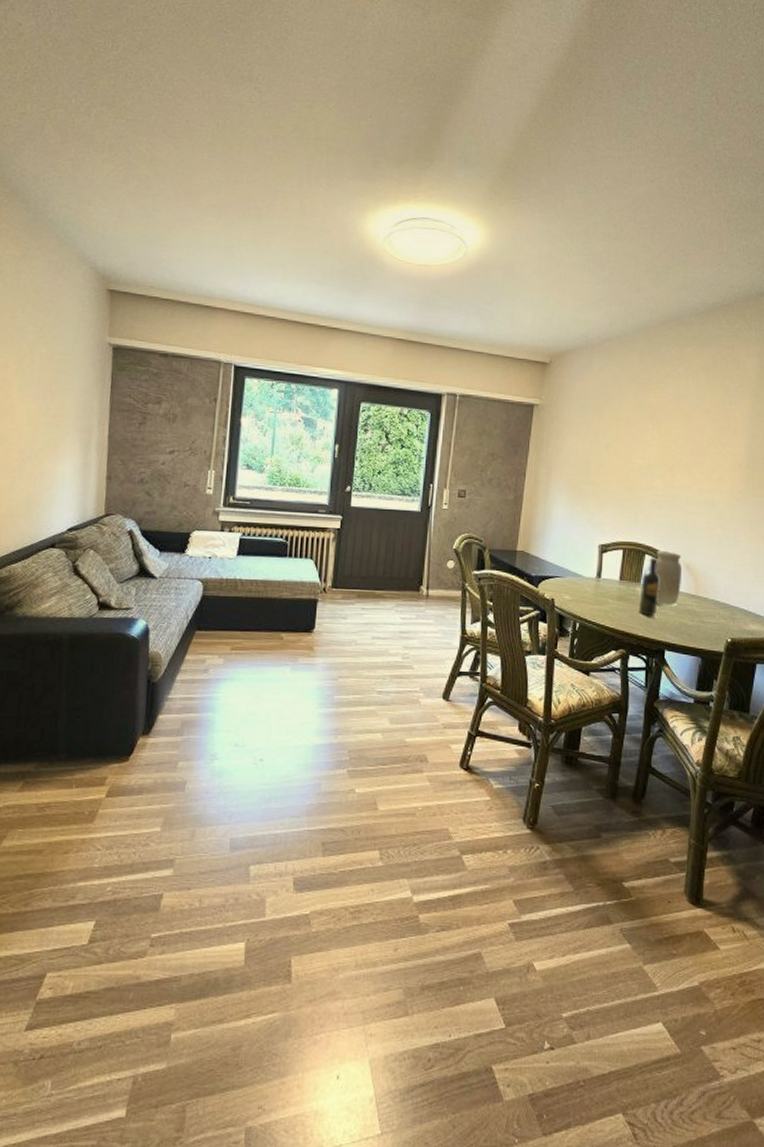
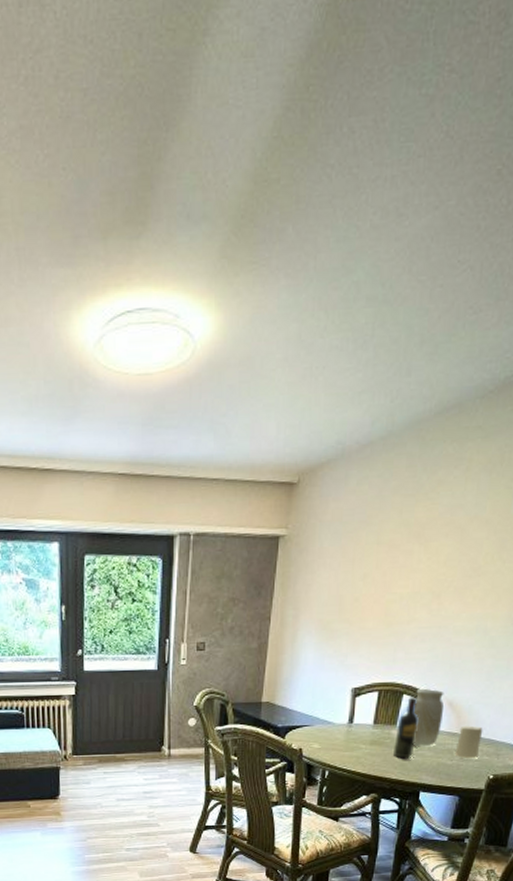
candle: none [694,588,718,621] -> present [454,725,483,759]

